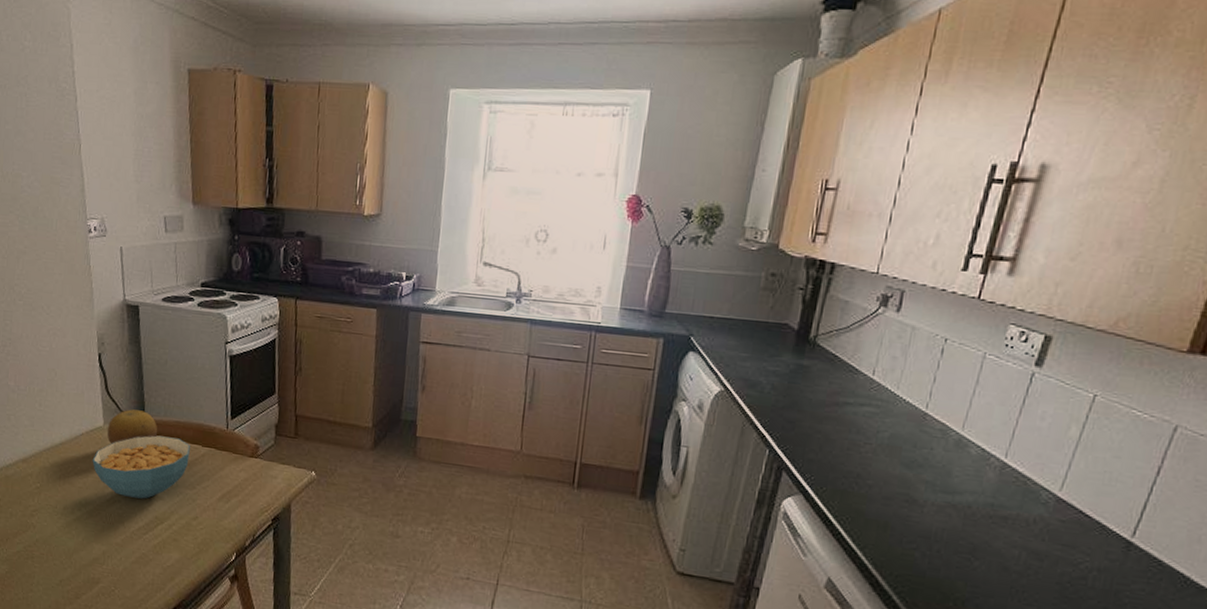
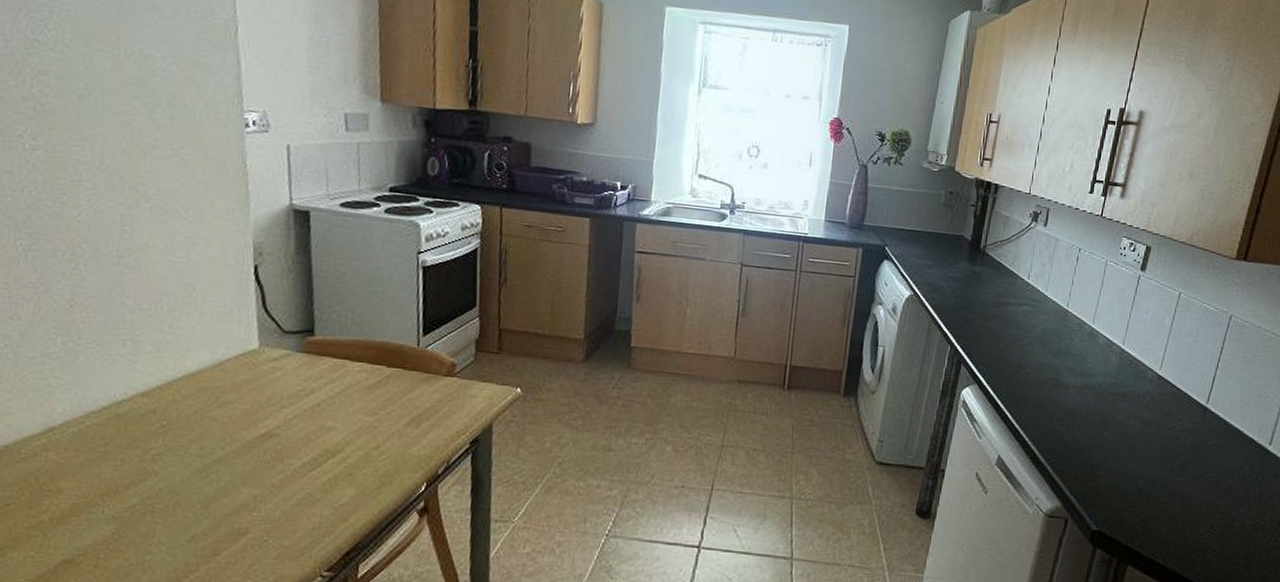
cereal bowl: present [92,435,190,499] -> none [242,357,372,431]
fruit: present [106,409,157,444] -> none [263,328,330,369]

